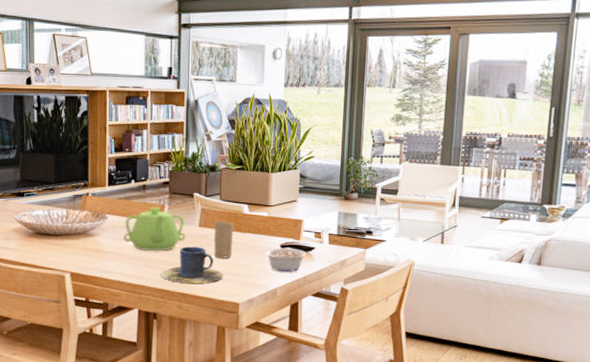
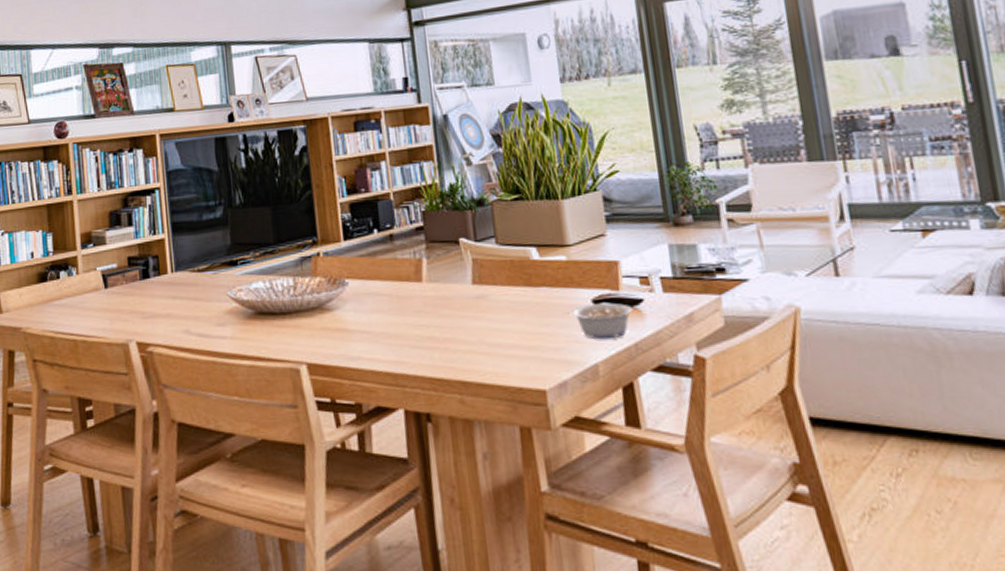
teapot: present [123,207,186,252] -> none [371,263,457,326]
cup: present [161,246,223,284] -> none [429,312,517,368]
candle: present [213,220,234,259] -> none [493,273,525,327]

